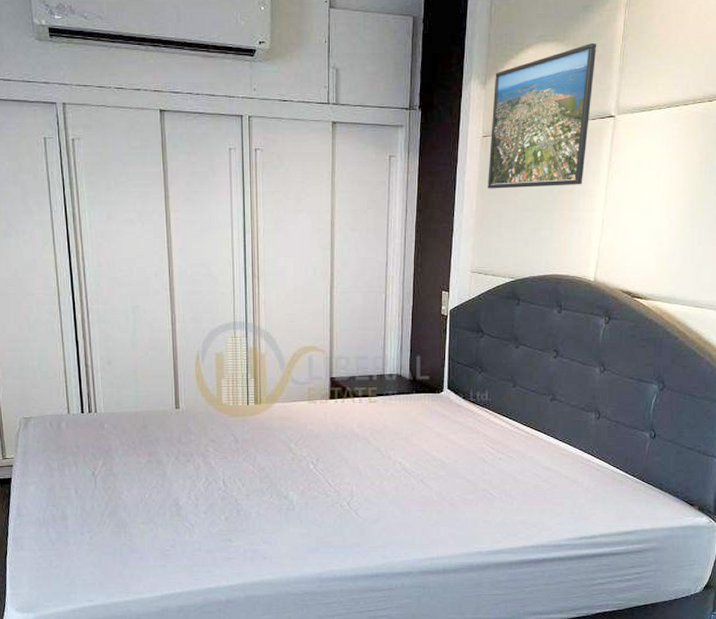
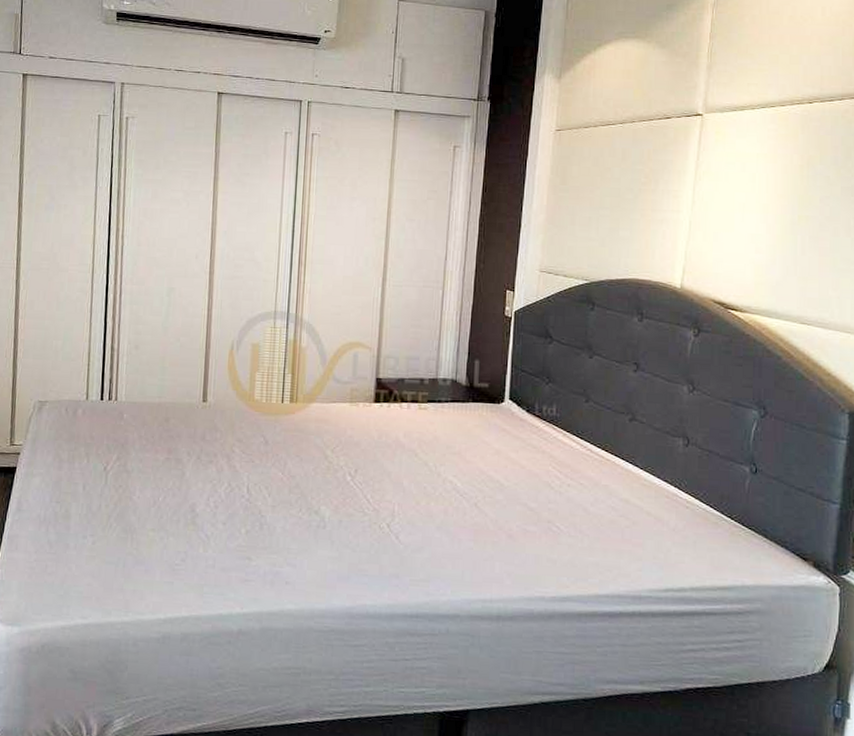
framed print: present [488,42,597,189] -> none [560,40,682,185]

